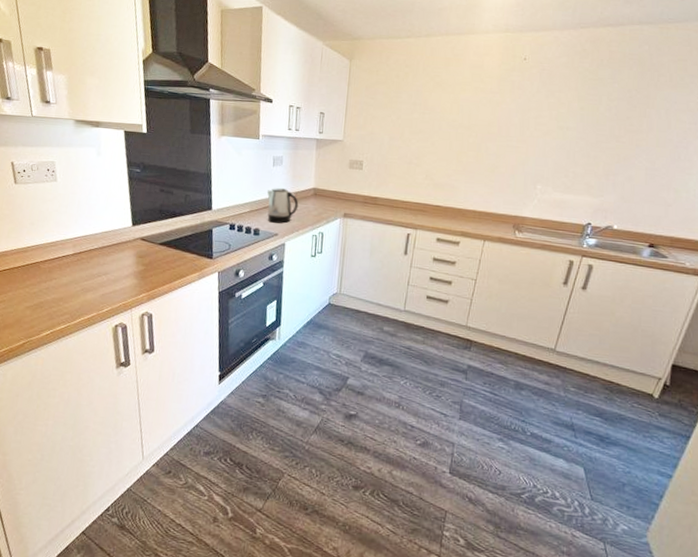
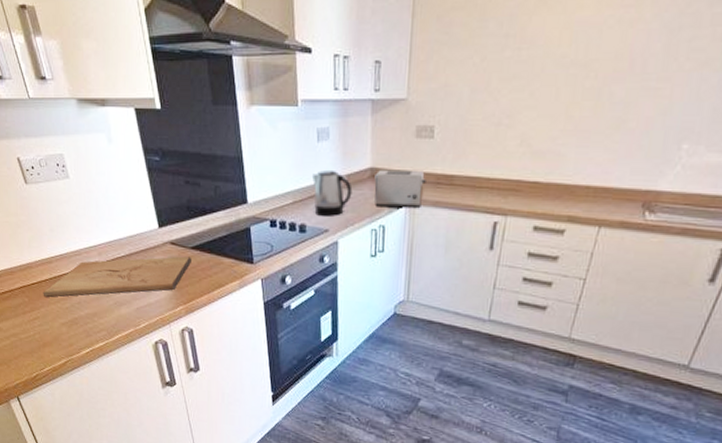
cutting board: none [13,250,158,283] -> present [43,256,191,297]
toaster: none [315,189,356,221] -> present [374,169,426,209]

